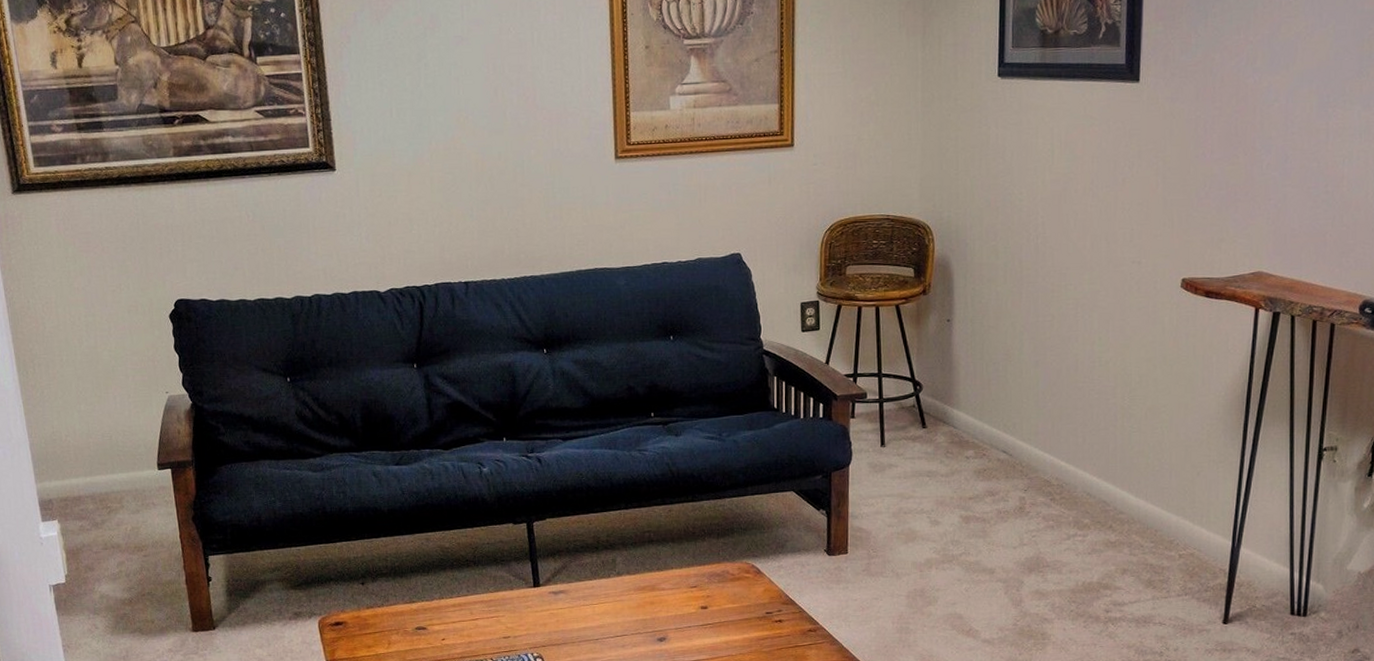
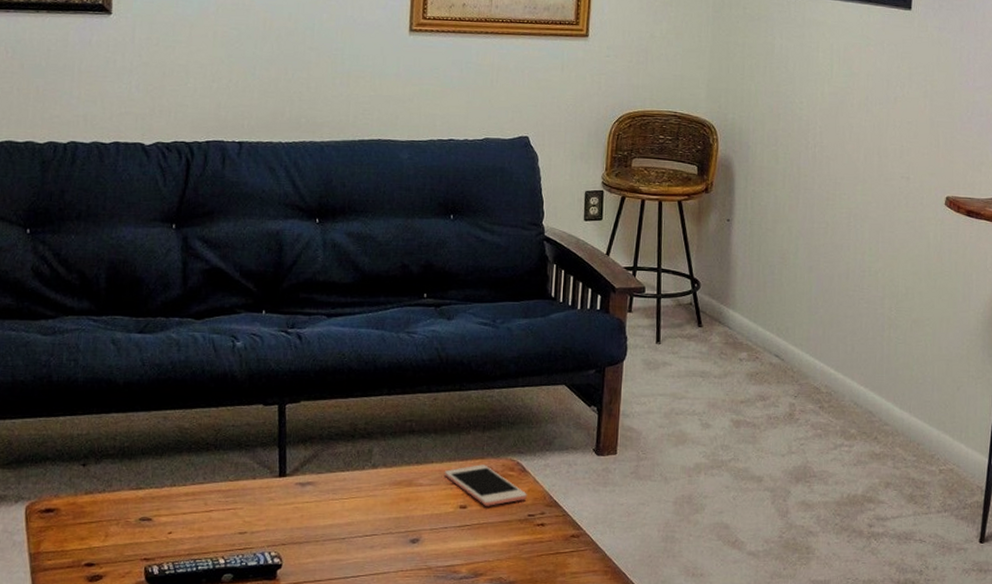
cell phone: none [684,568,764,606] -> present [444,464,527,506]

